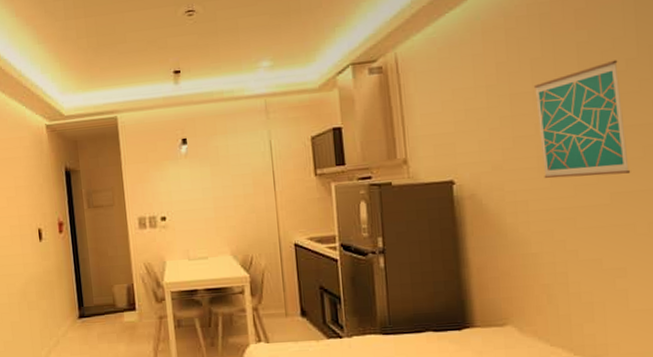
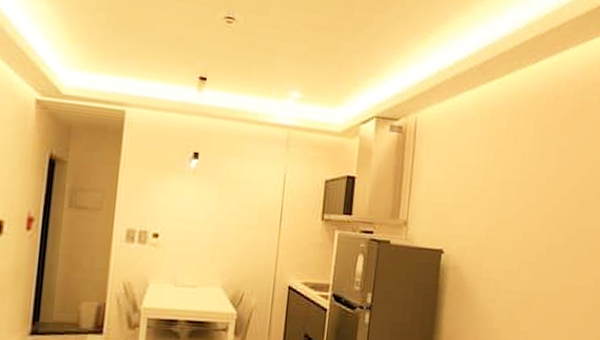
wall art: present [533,60,631,179] -> none [514,169,585,270]

